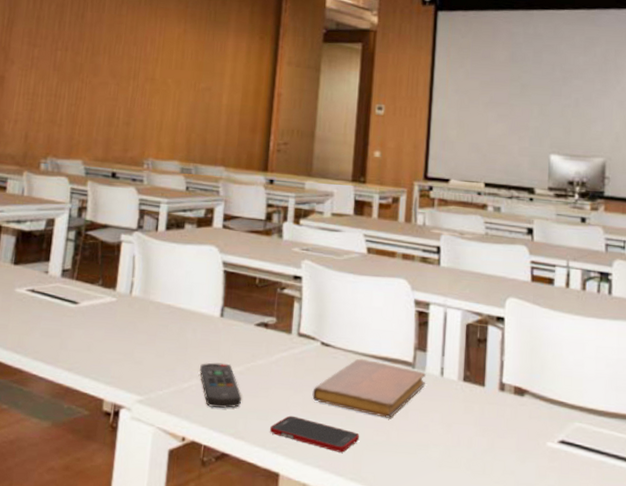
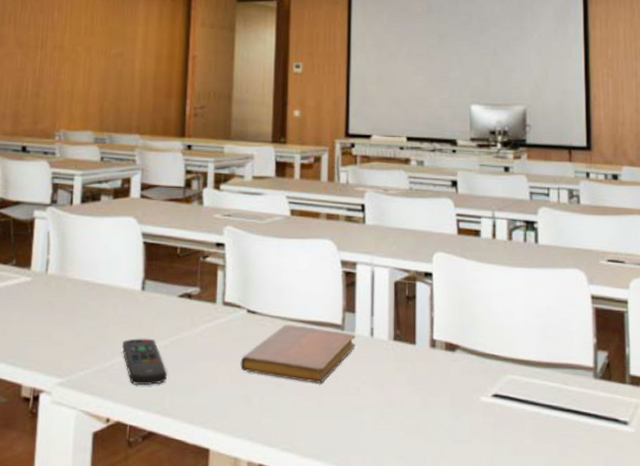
cell phone: present [270,415,360,453] -> none [198,388,291,423]

